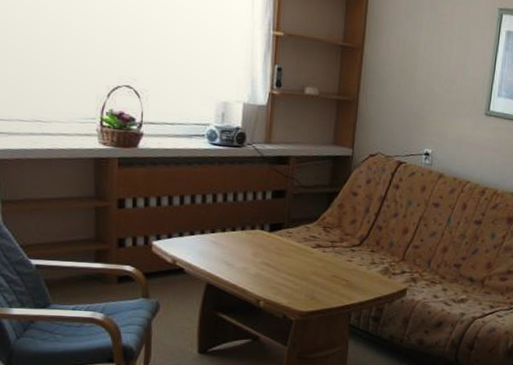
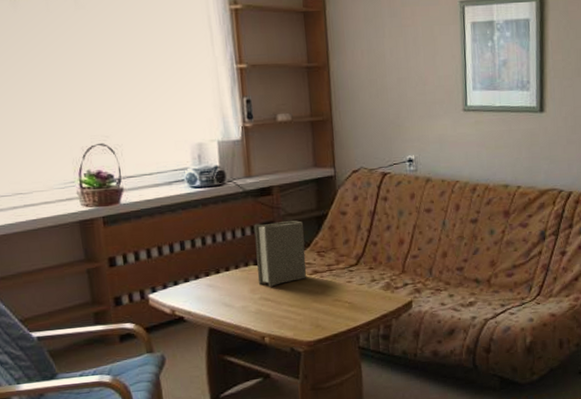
book: none [261,190,315,254] -> present [254,220,307,287]

